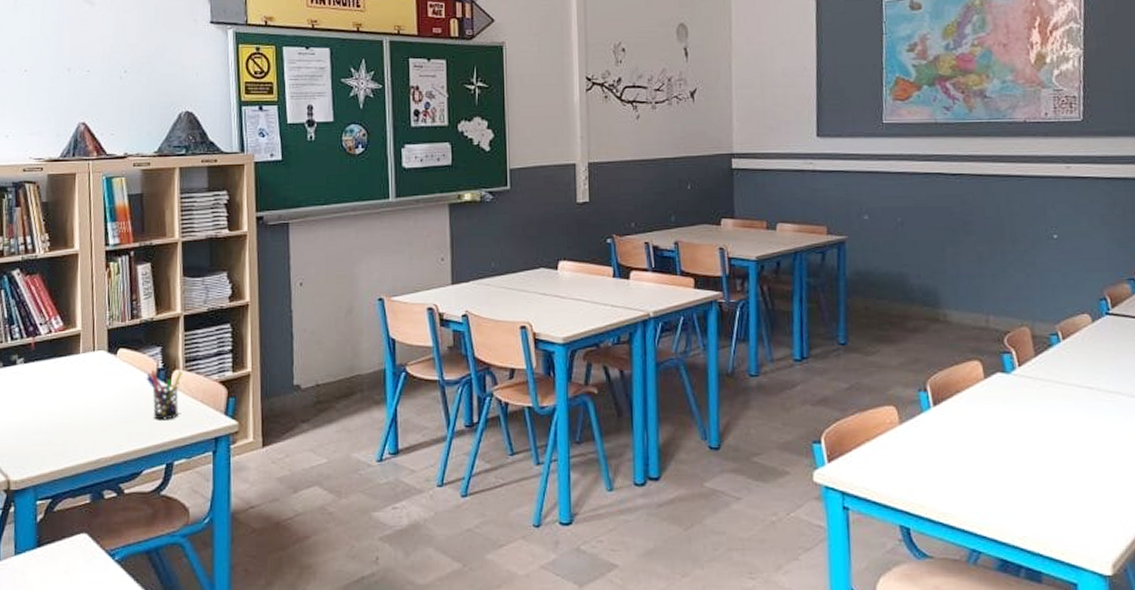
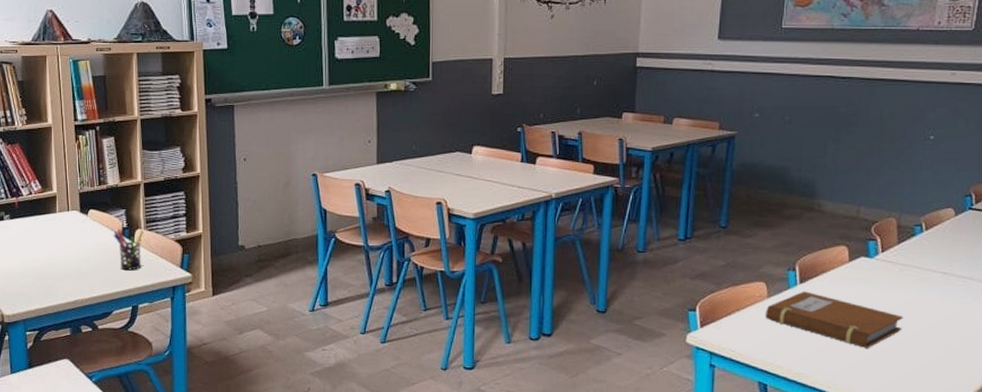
notebook: none [898,415,1052,479] -> present [764,291,903,348]

